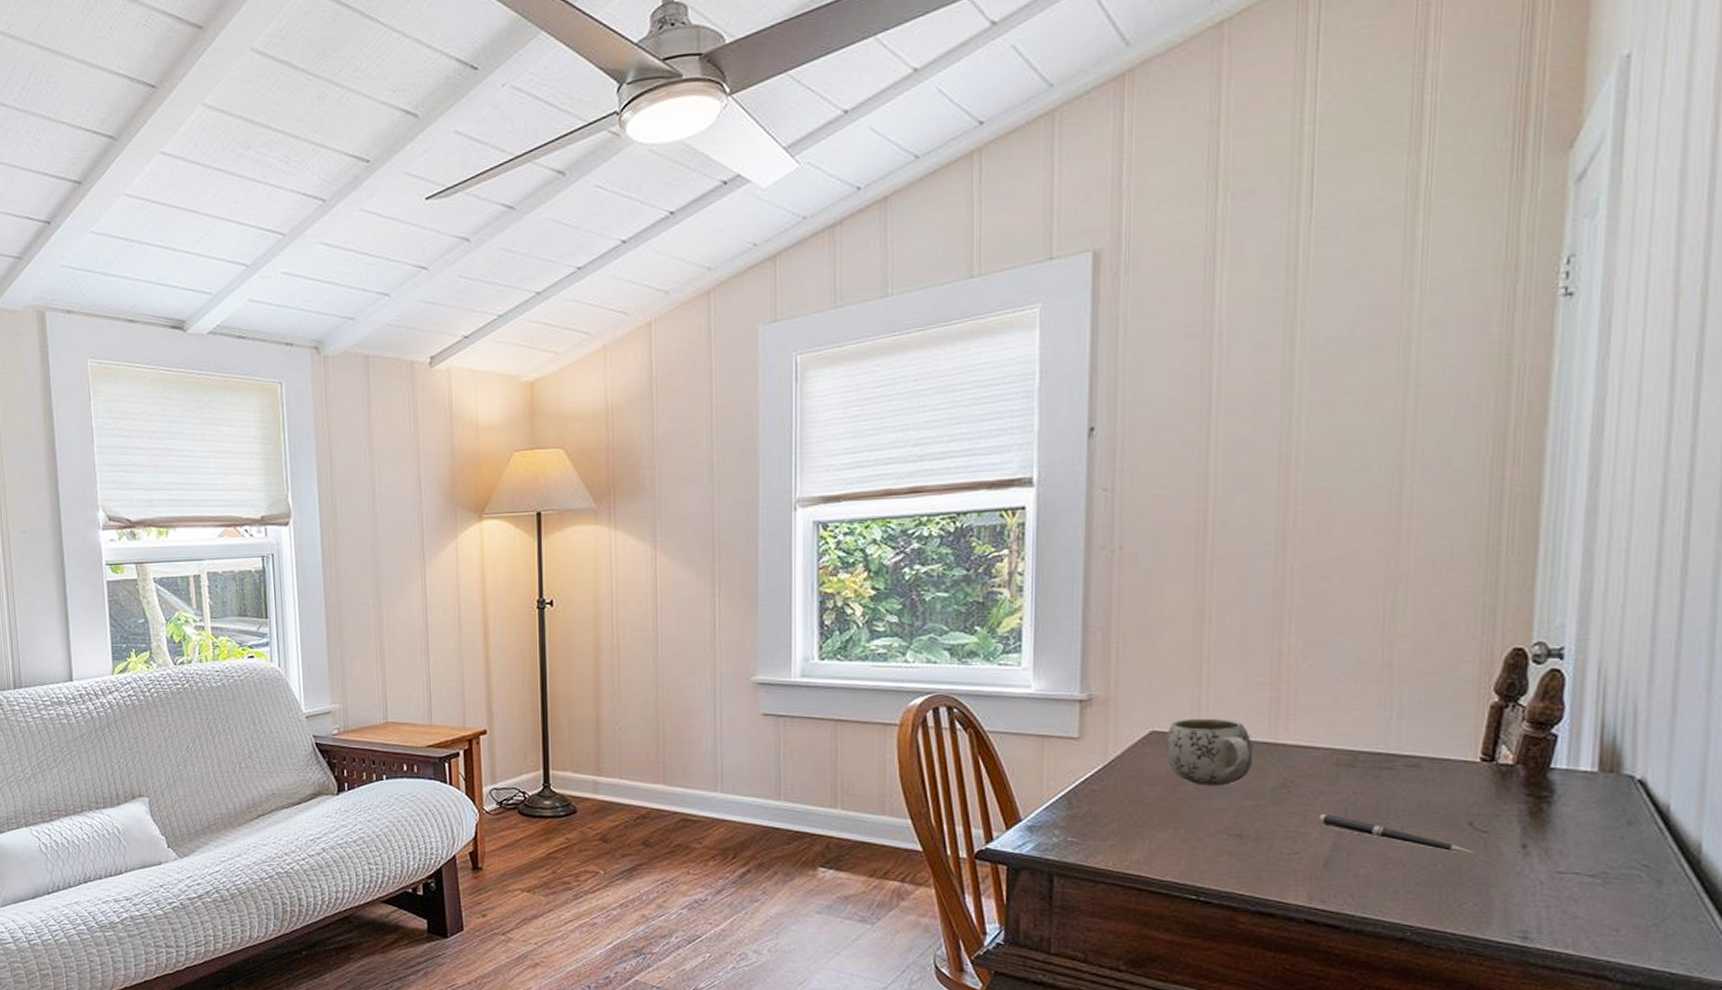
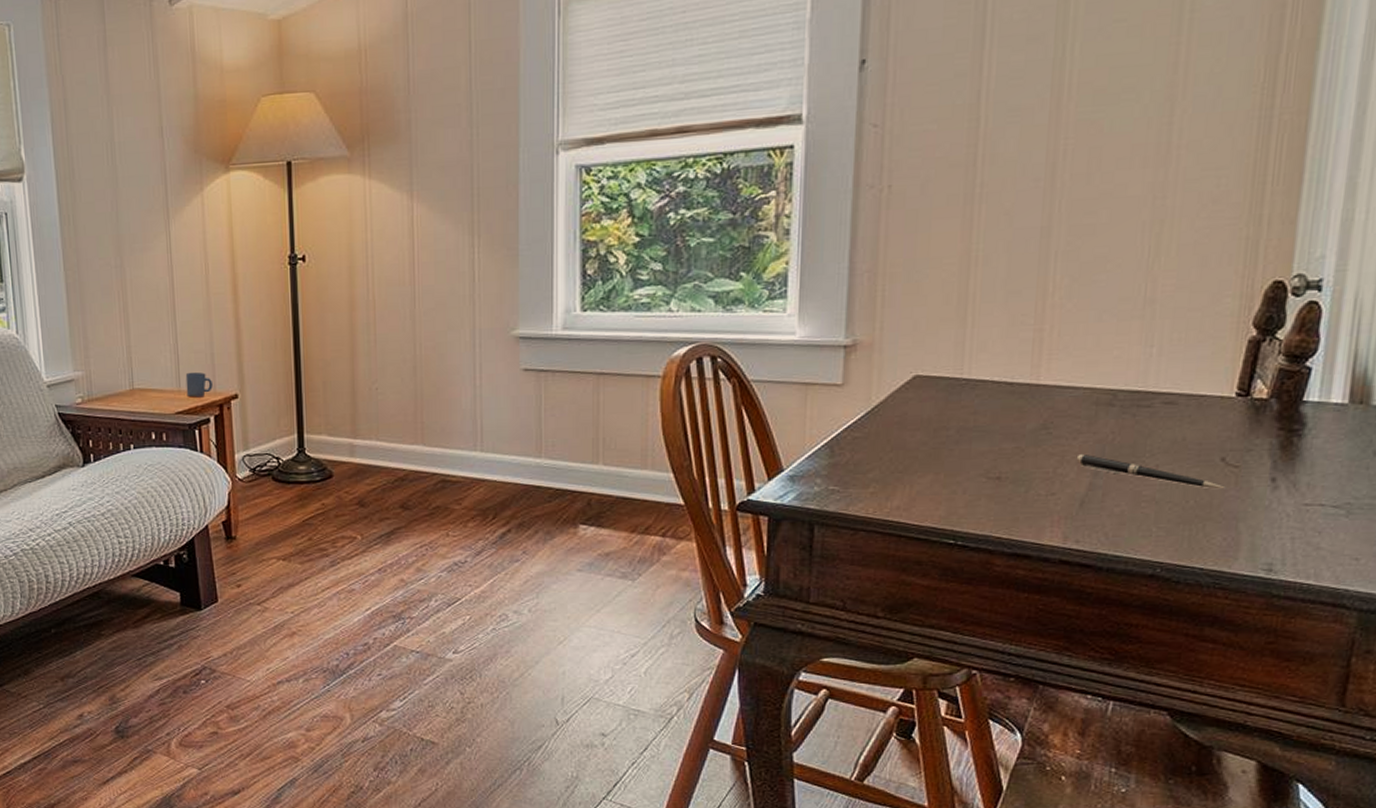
mug: none [437,707,463,733] -> present [185,372,213,399]
mug: present [1166,718,1254,785] -> none [928,360,1015,429]

